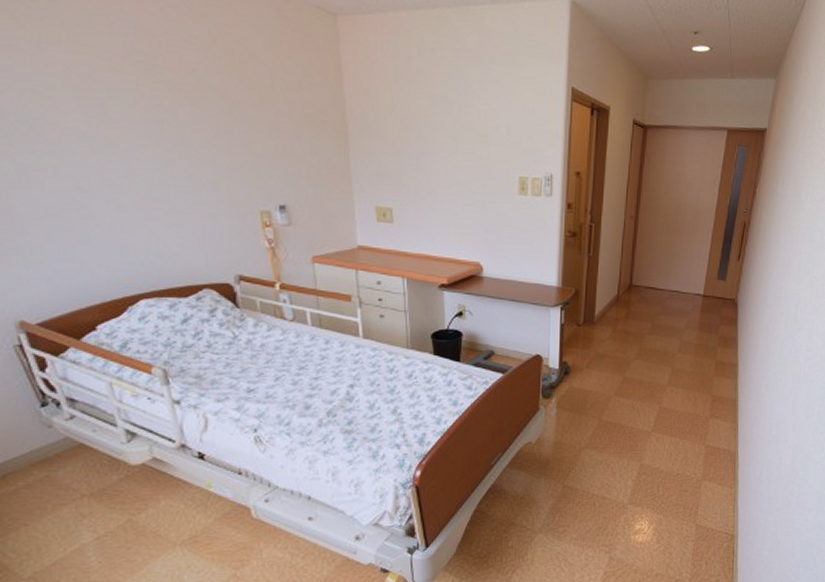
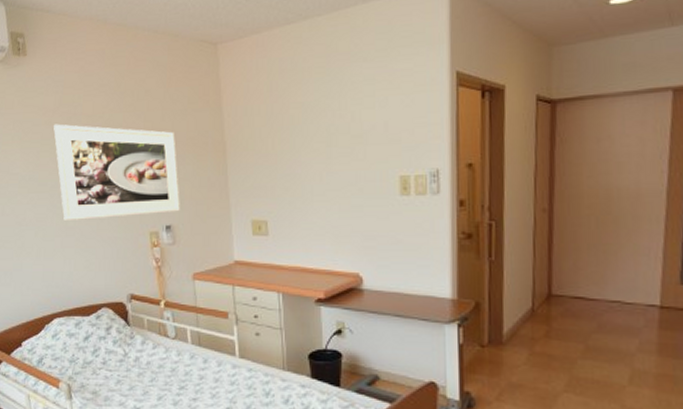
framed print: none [124,73,296,192] -> present [53,124,180,220]

